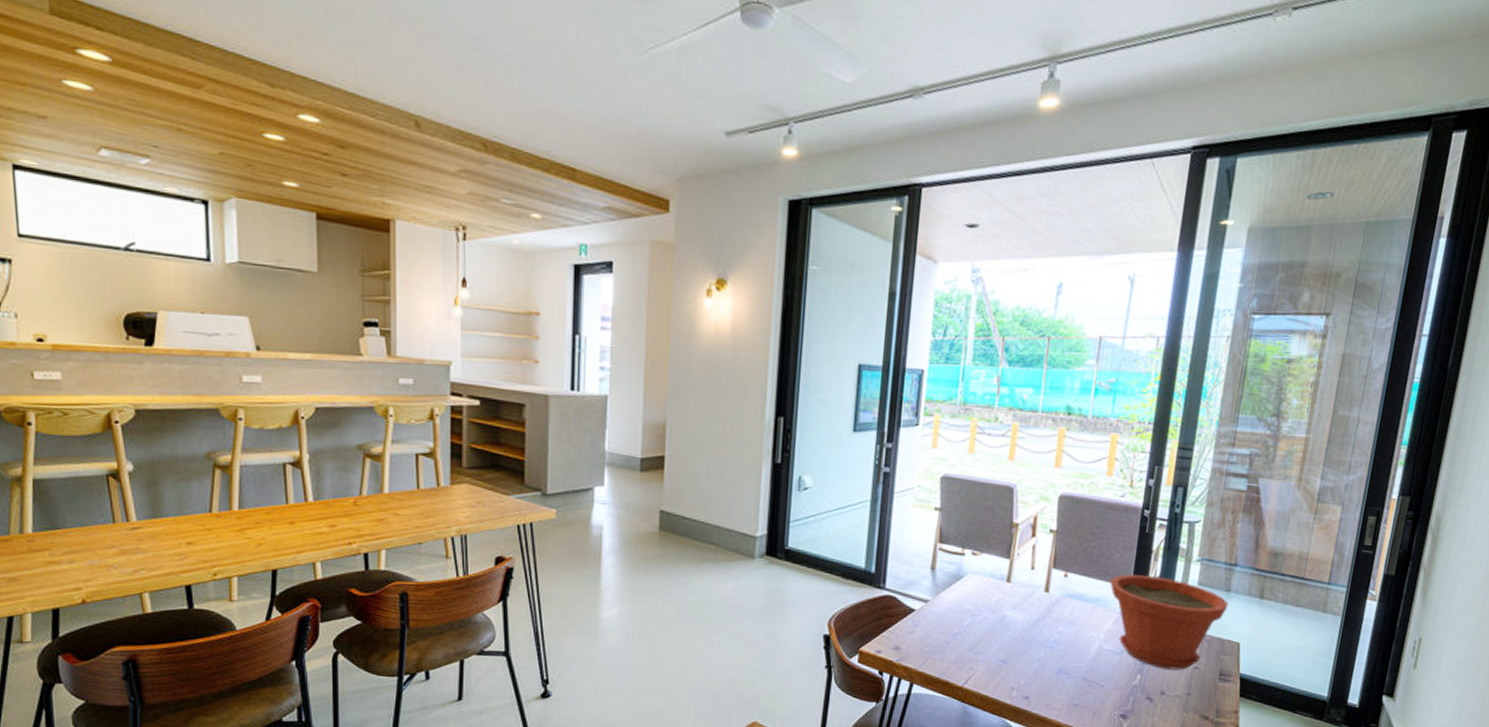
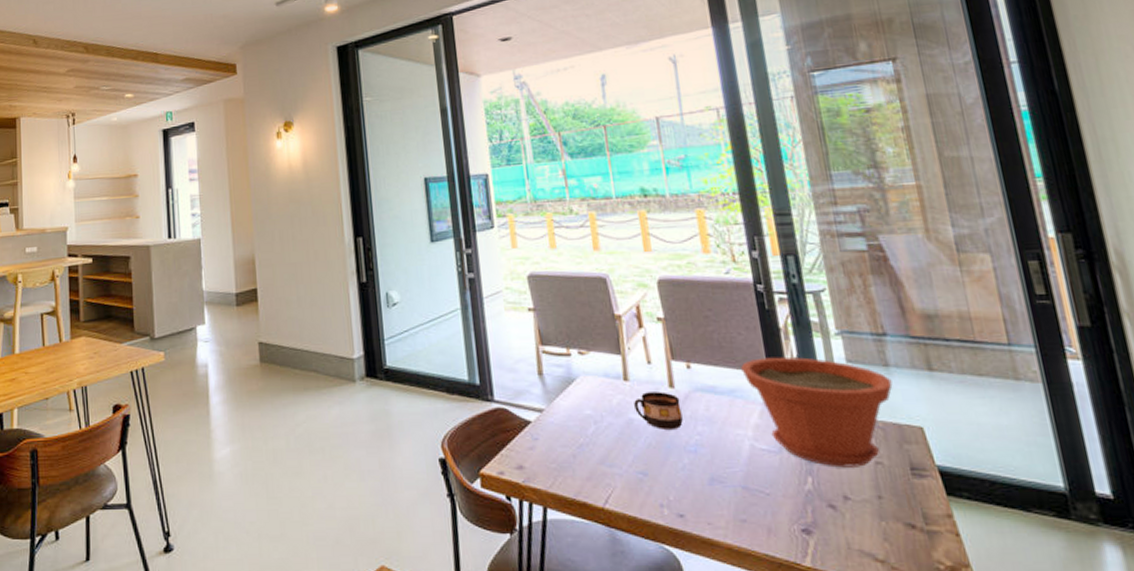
cup: none [1010,594,1051,627] -> present [634,391,683,429]

